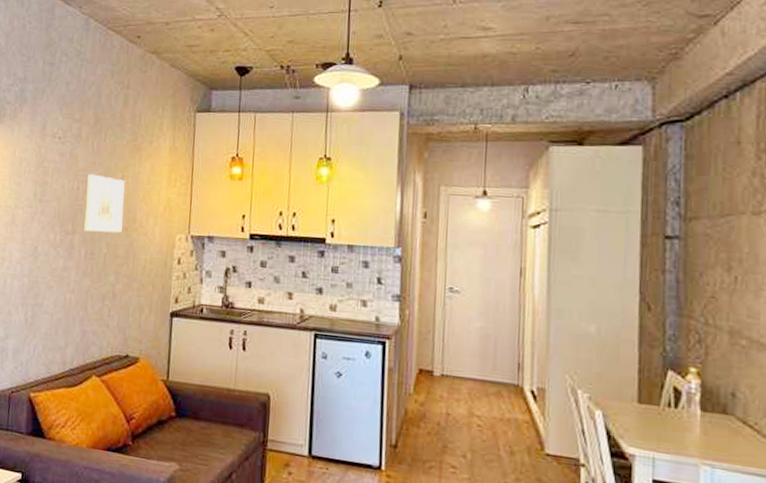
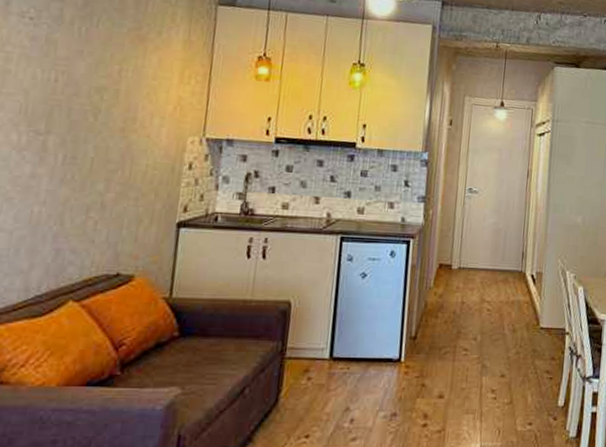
wall art: present [84,174,125,234] -> none [63,64,123,135]

